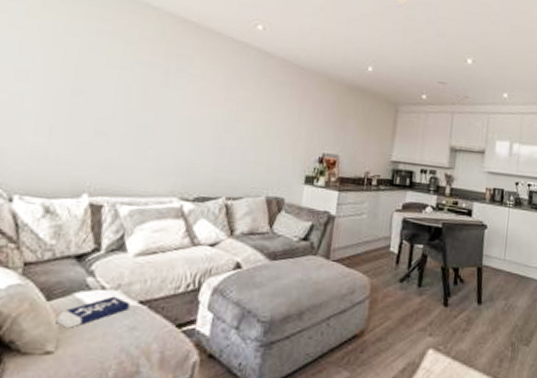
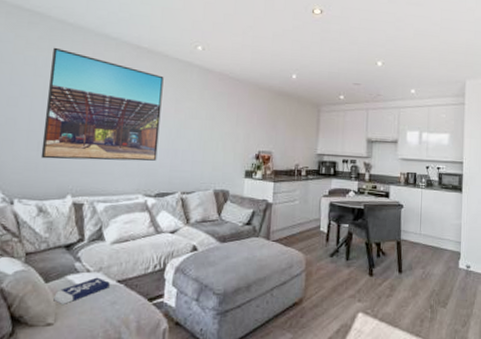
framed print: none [52,12,214,158] -> present [41,47,164,161]

